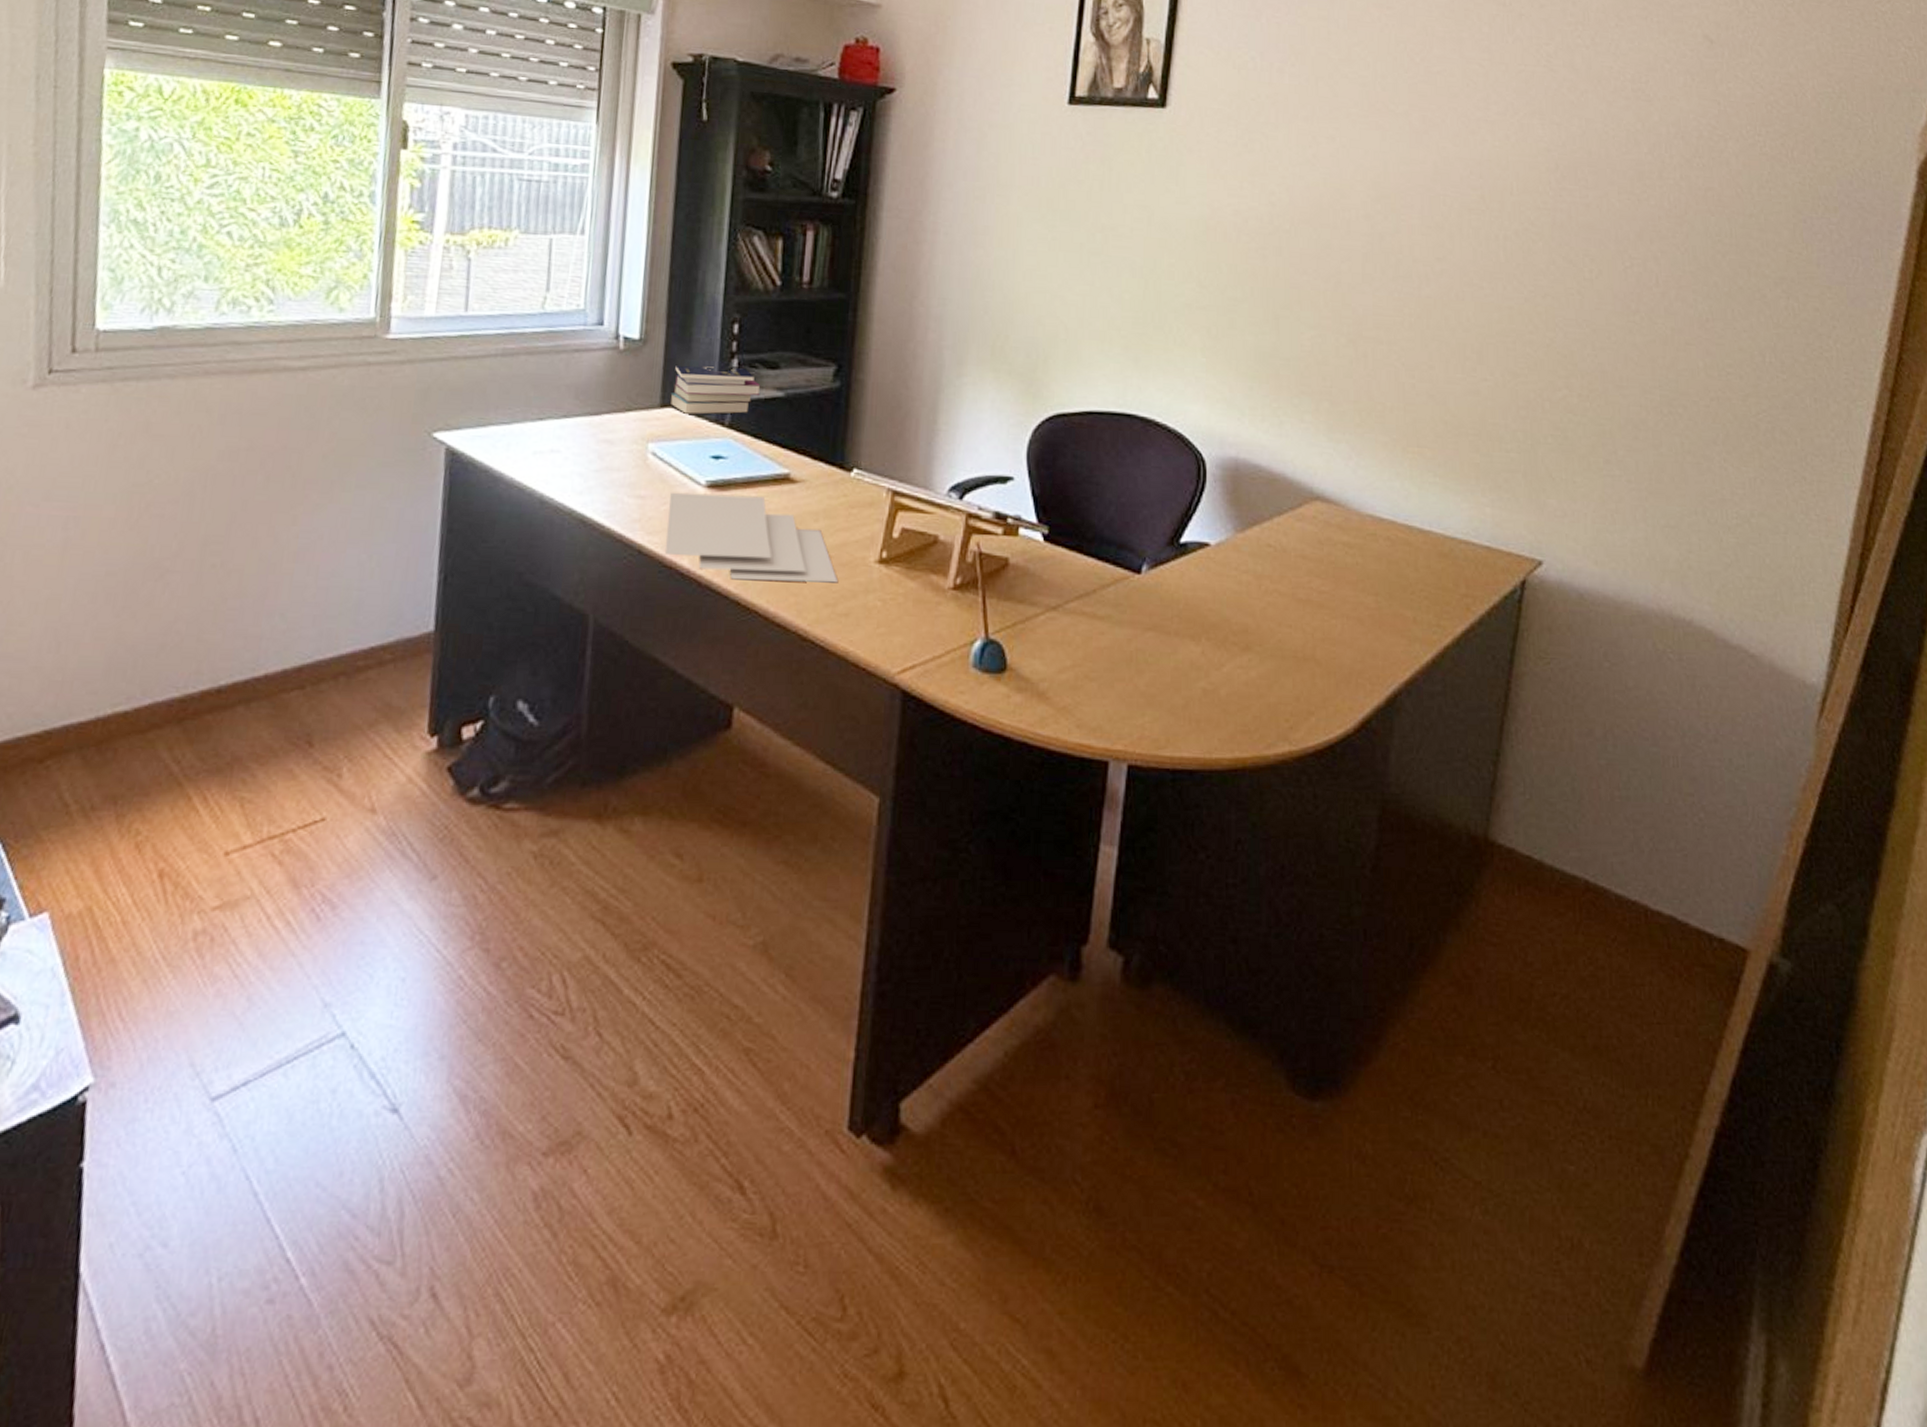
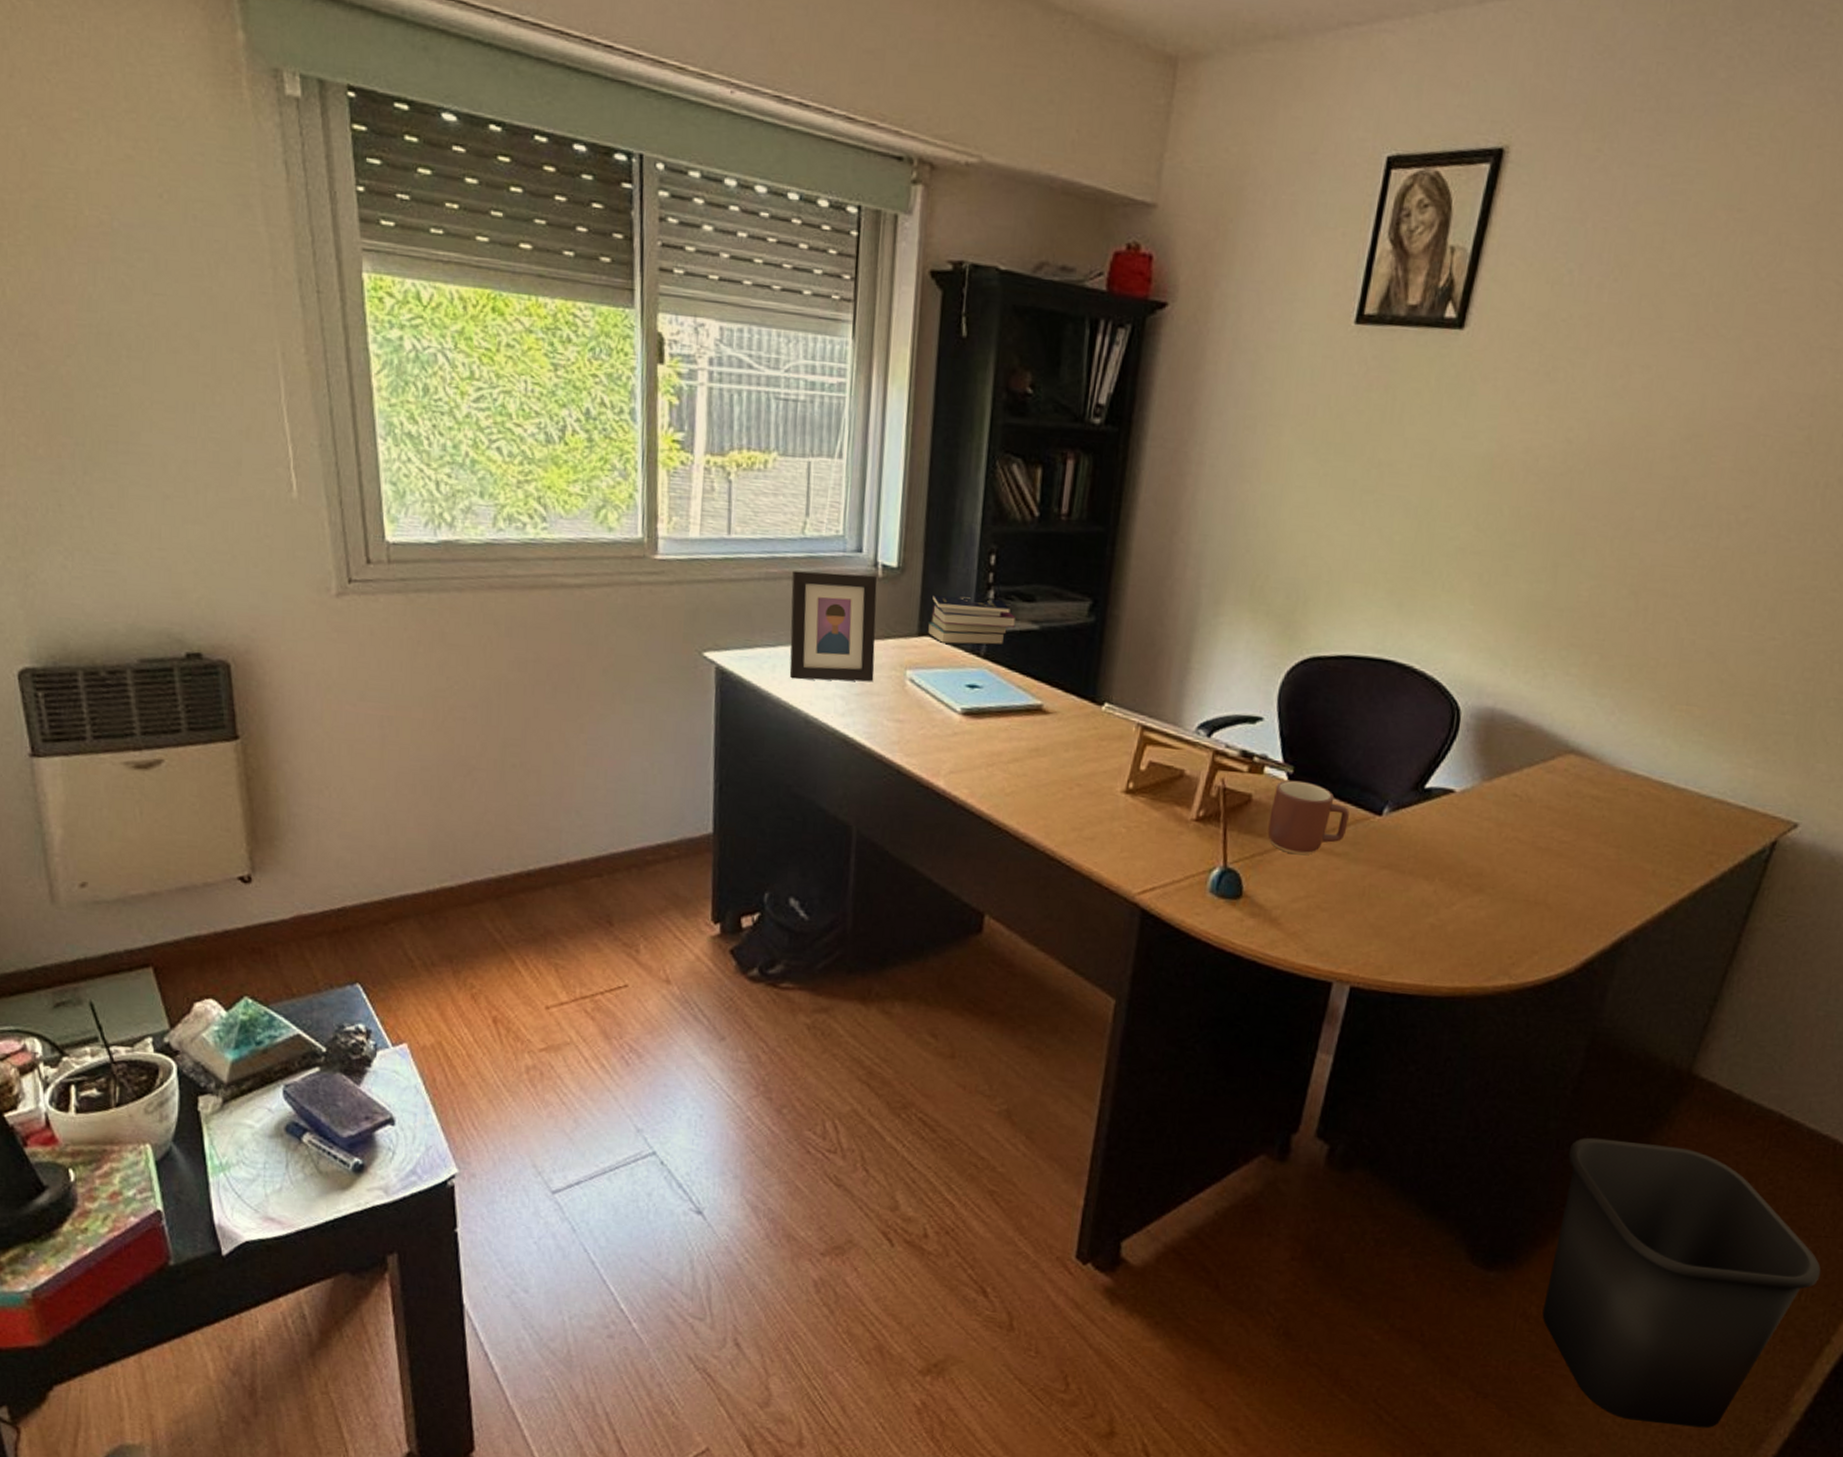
picture frame: none [524,346,619,458] -> present [789,570,877,682]
papers: present [666,492,839,583] -> none [923,717,1086,810]
mug: none [1028,540,1108,621] -> present [1267,780,1350,856]
waste bin: none [1378,923,1662,1286] -> present [1542,1137,1822,1428]

